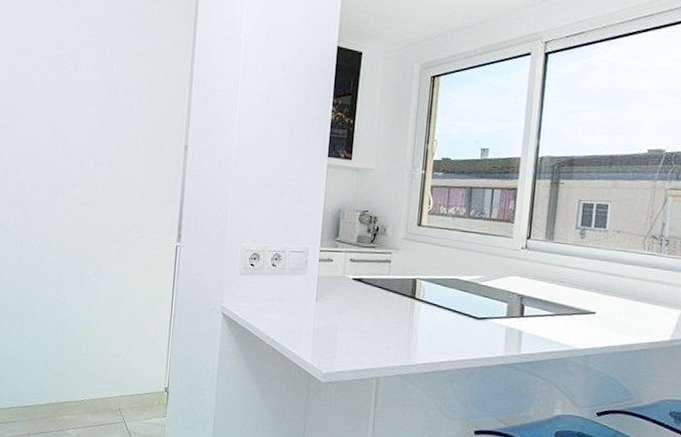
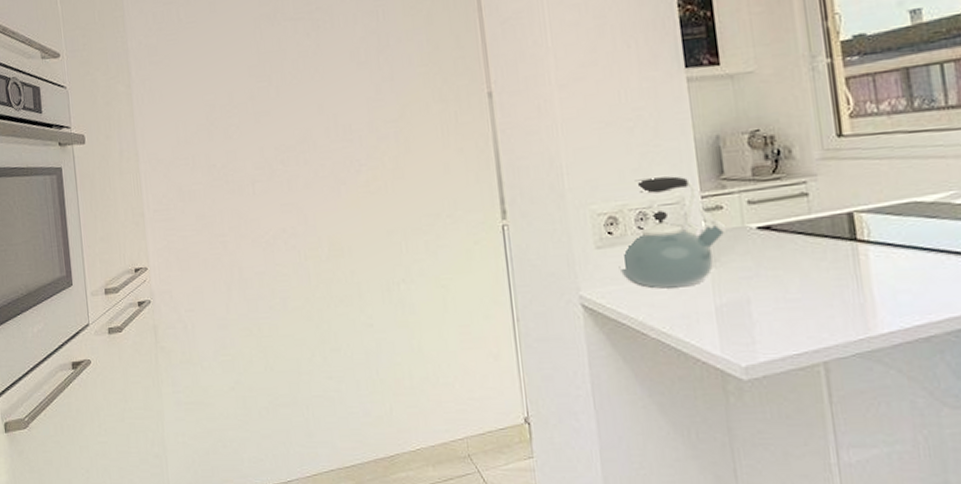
kettle: none [253,230,333,312] -> present [619,176,727,289]

